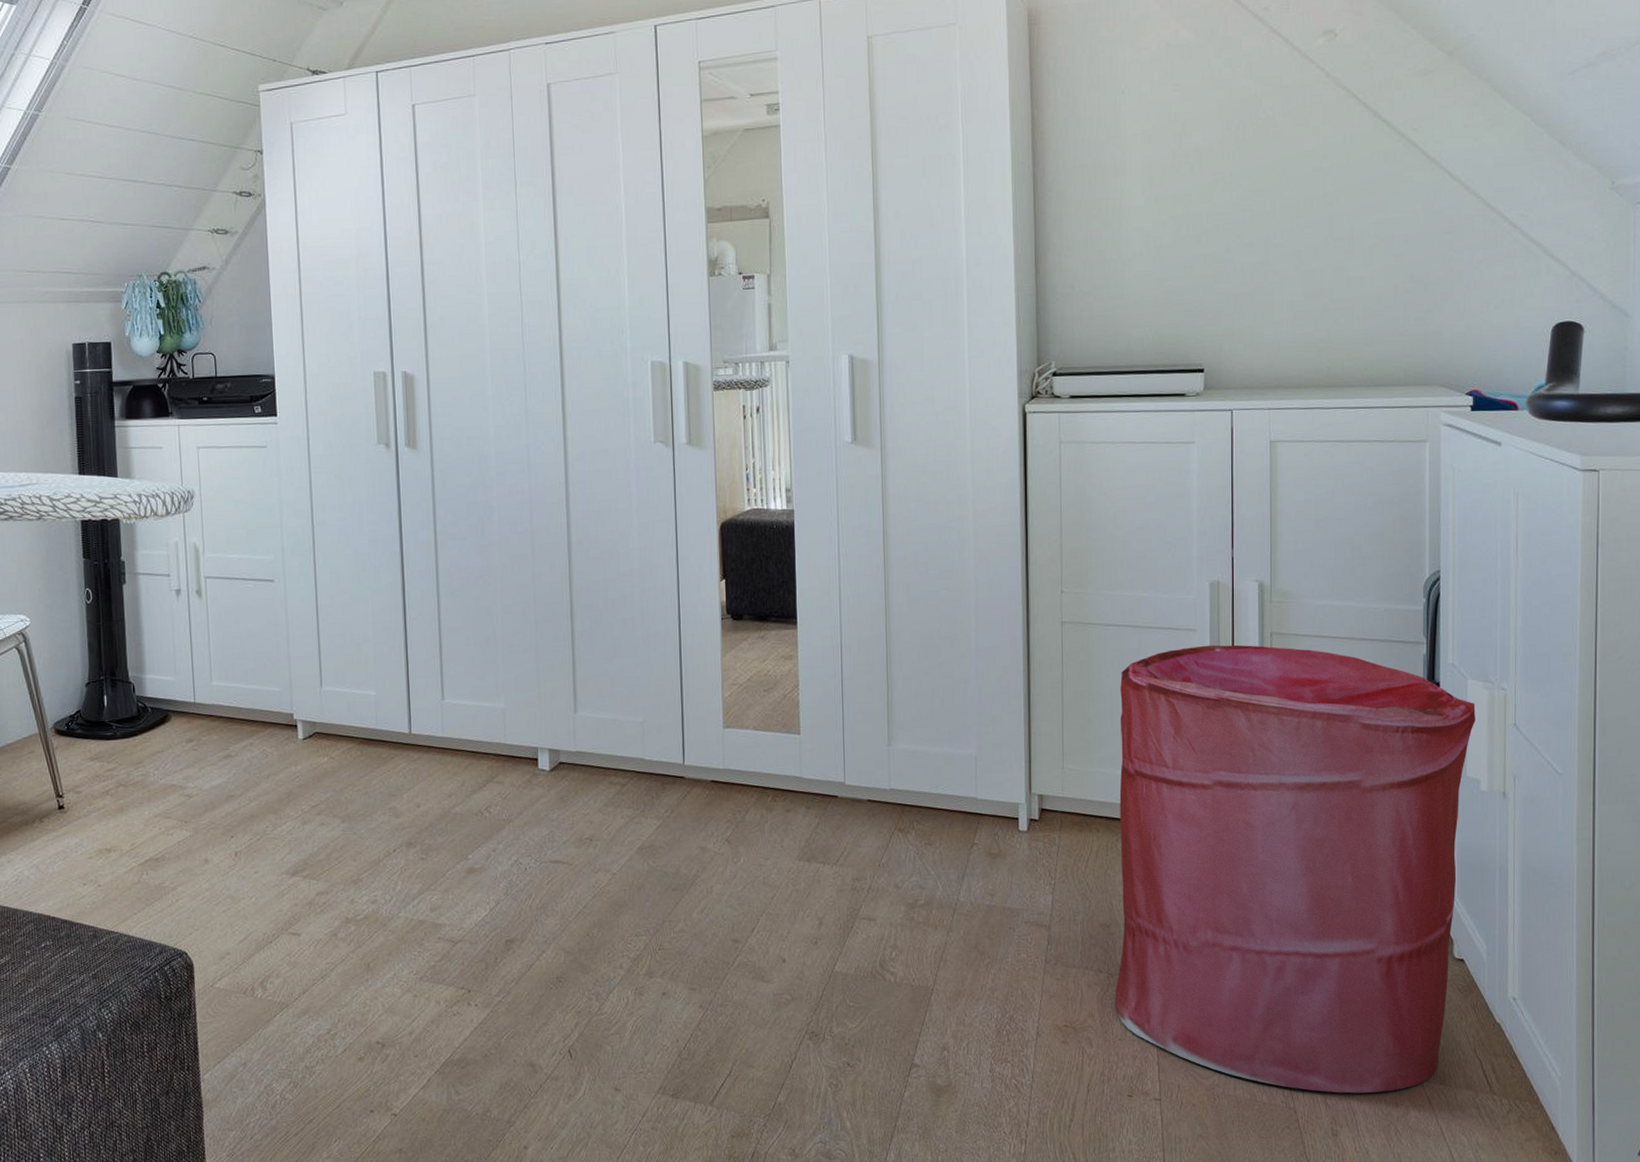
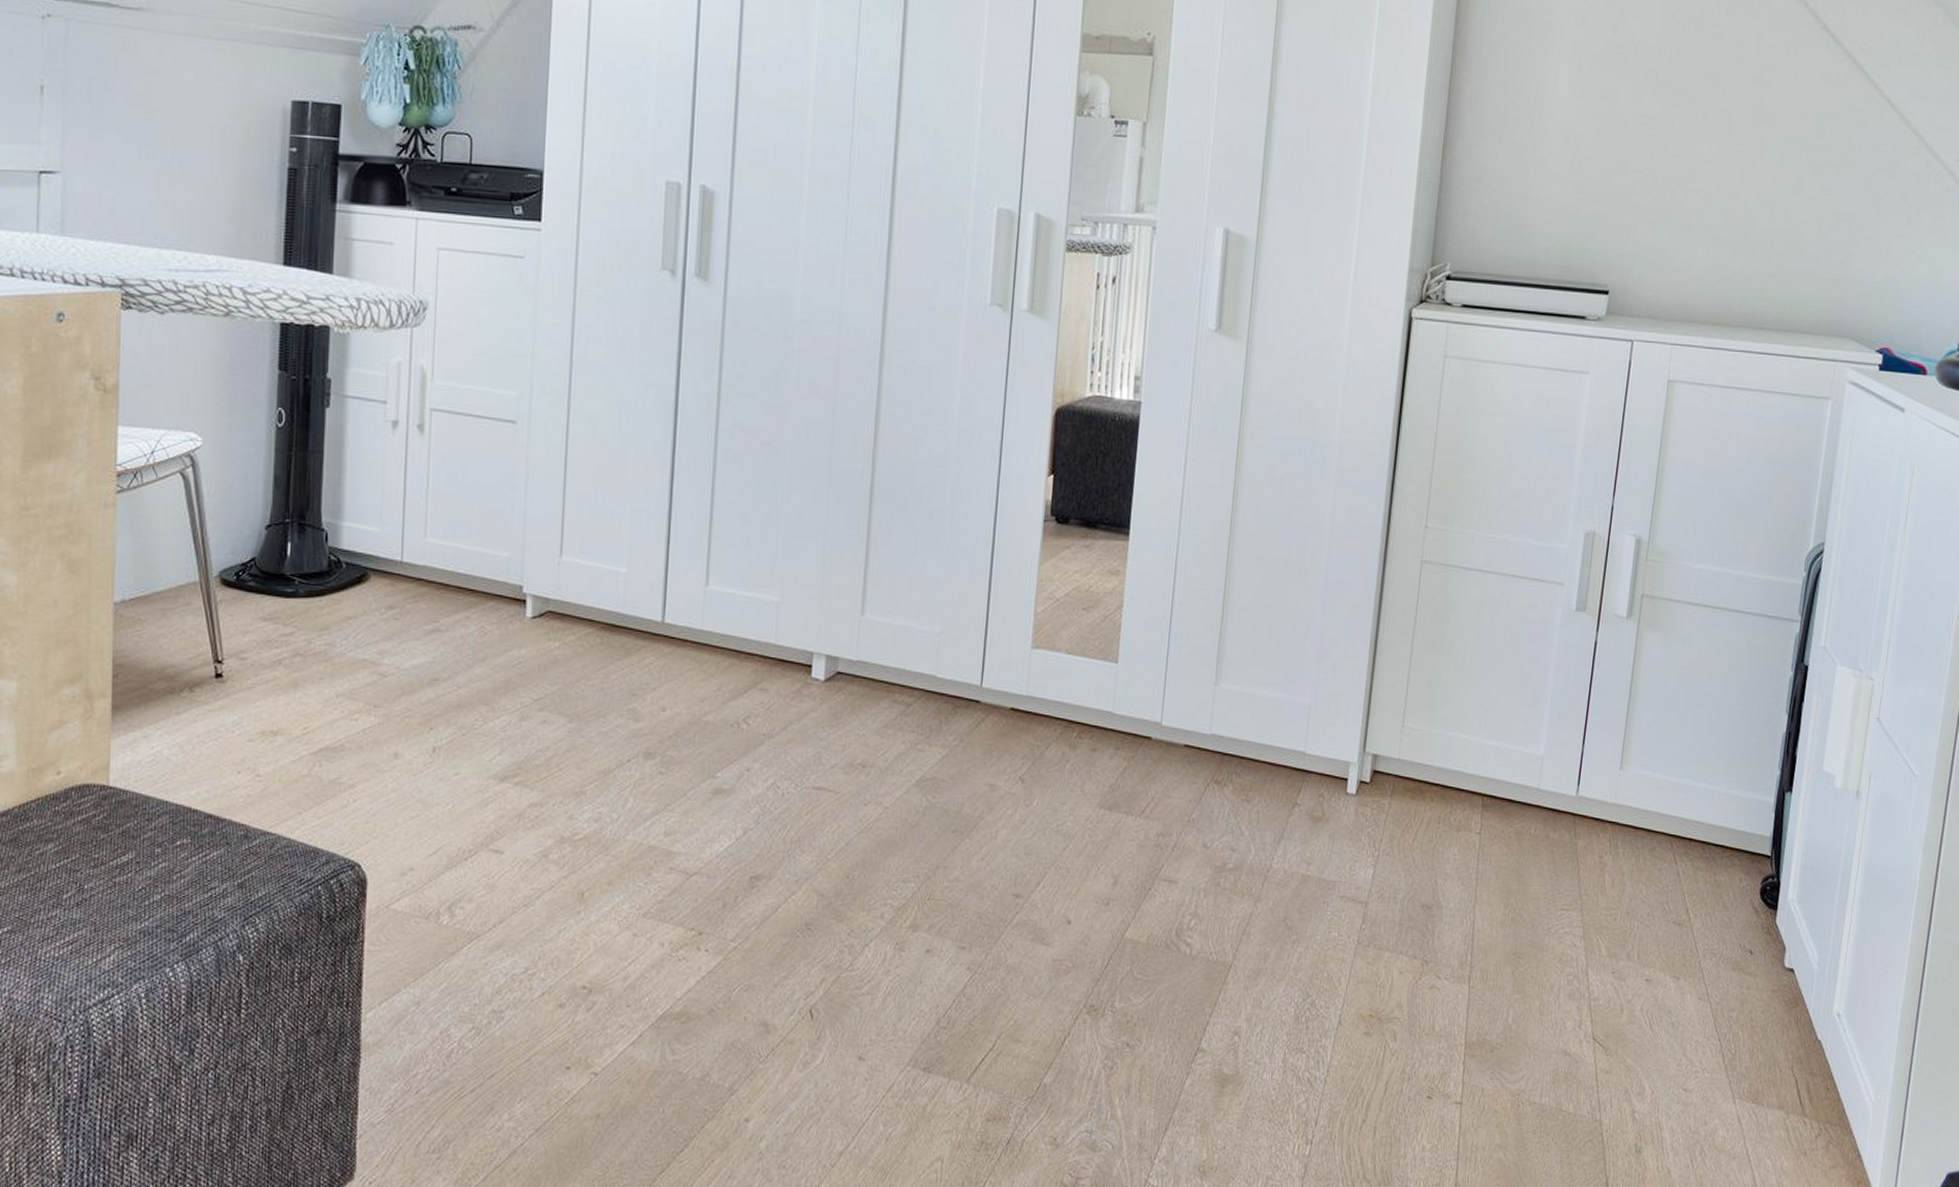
laundry hamper: present [1115,644,1475,1094] -> none [1426,602,1842,1108]

